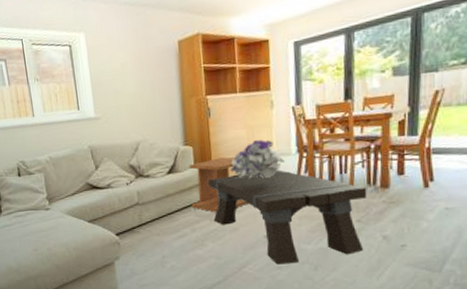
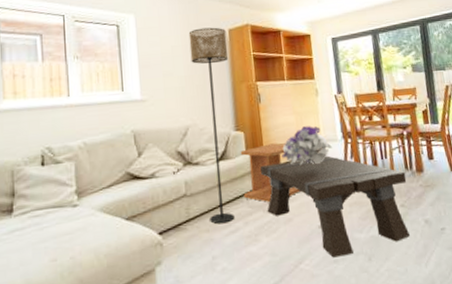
floor lamp: none [137,39,183,230] -> present [188,27,235,224]

